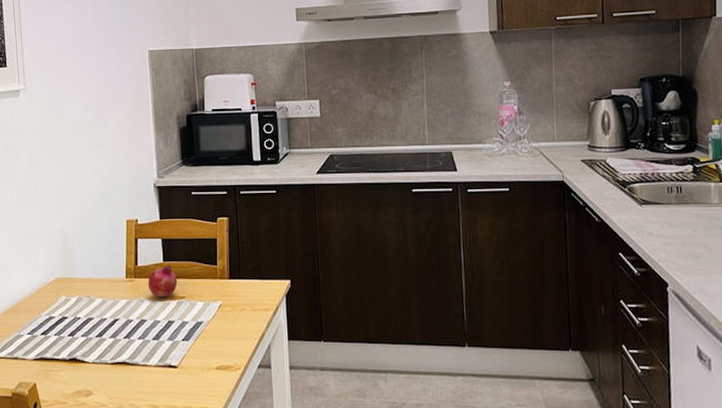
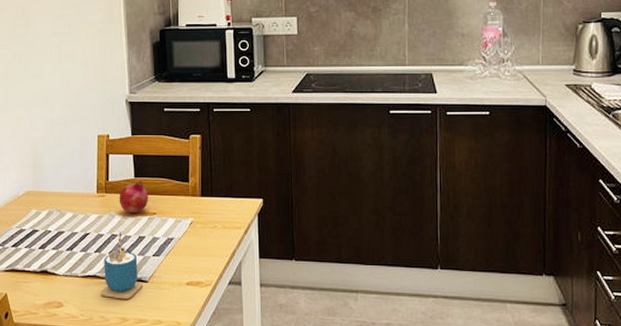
cup: none [130,316,172,386] -> present [100,231,143,300]

